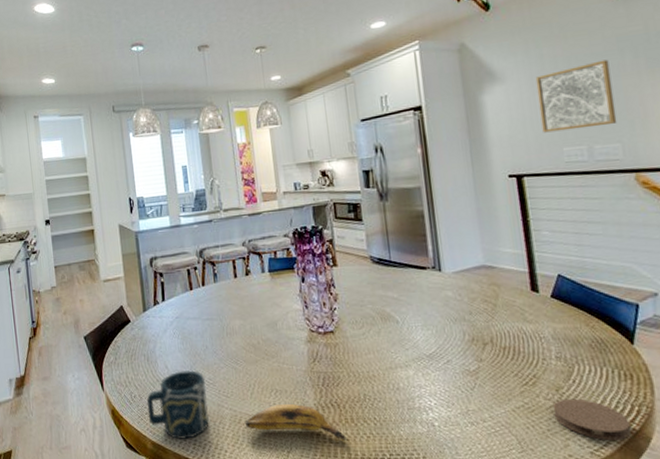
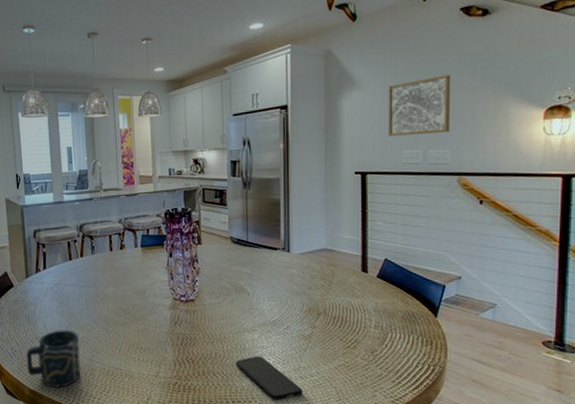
banana: present [245,403,348,441] -> none [113,359,199,390]
smartphone: none [389,397,476,452] -> present [235,356,303,400]
coaster: present [552,398,631,440] -> none [367,359,425,392]

